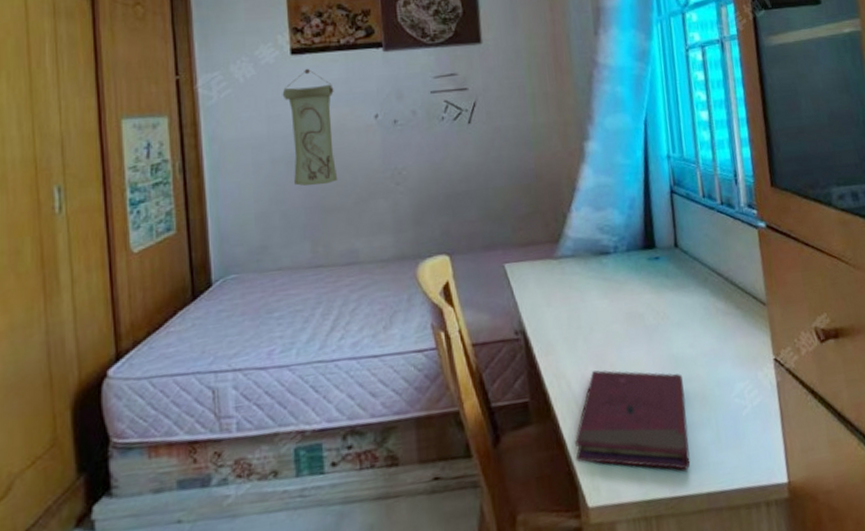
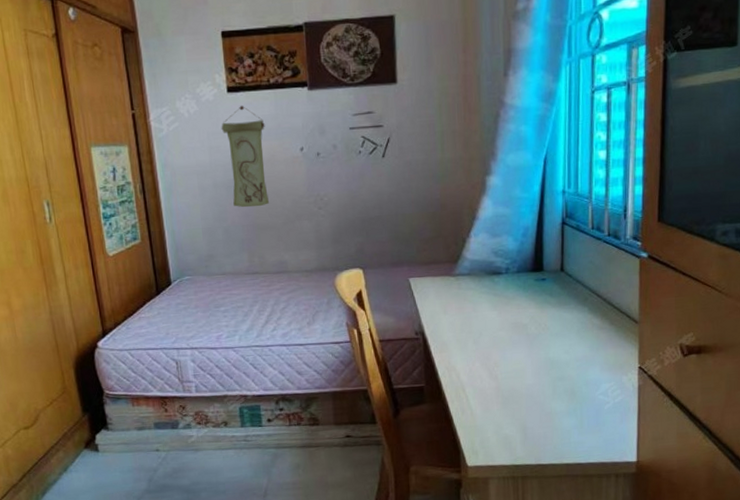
book: present [575,370,691,470] -> none [460,366,557,446]

